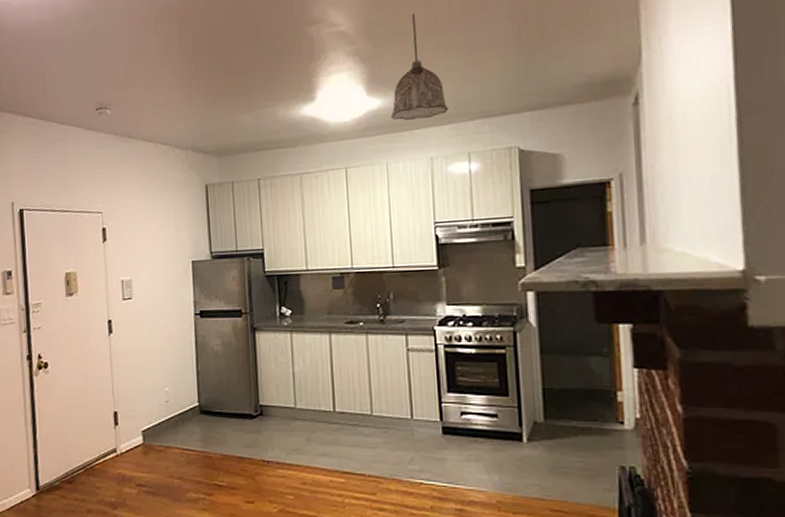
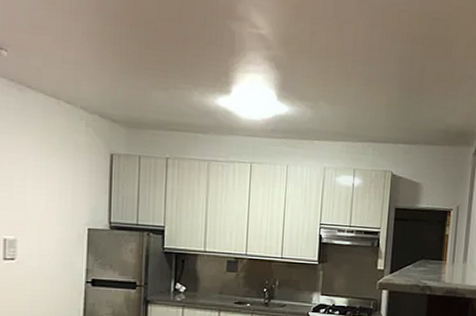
pendant lamp: present [391,14,449,121] -> none [296,36,343,133]

